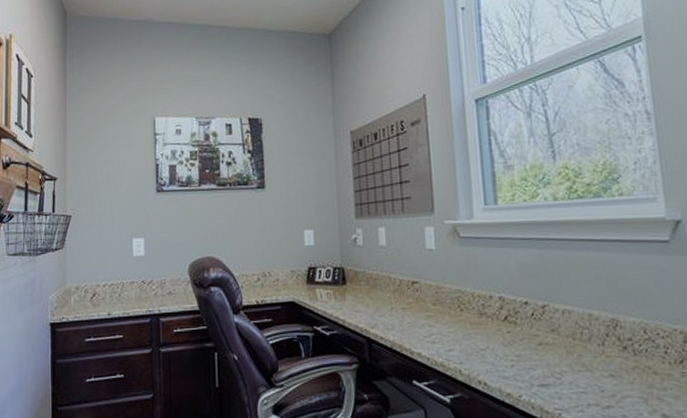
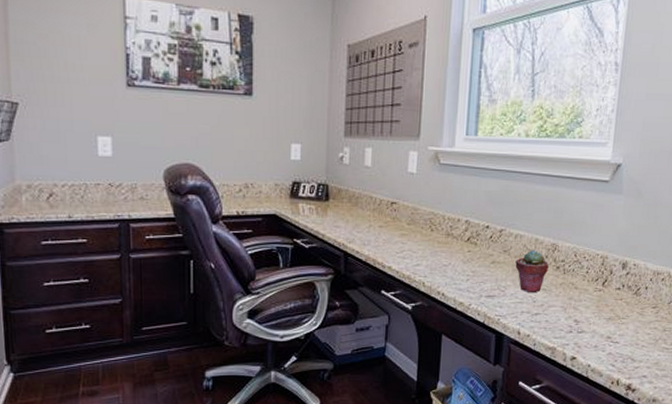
potted succulent: none [568,327,613,379] -> present [515,250,549,292]

